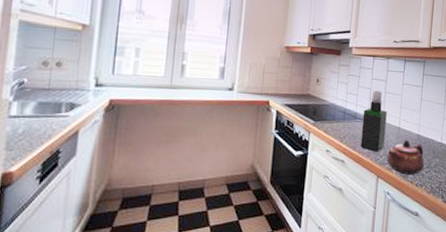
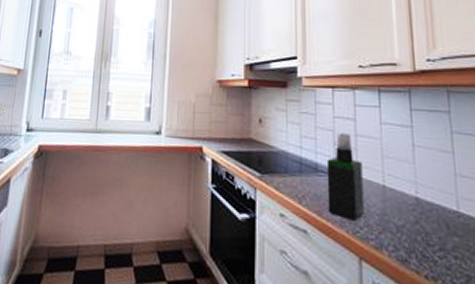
teapot: present [387,140,424,174] -> none [370,205,434,260]

